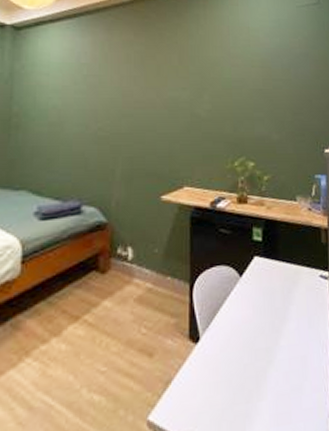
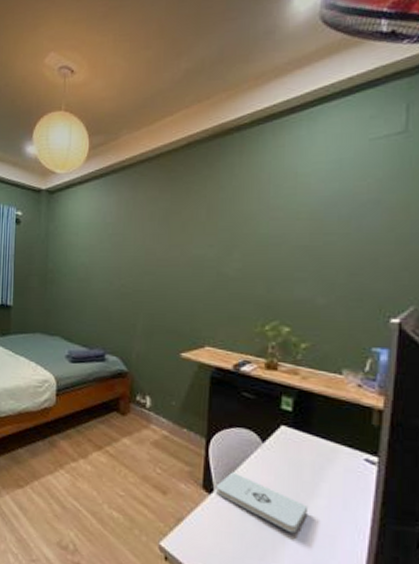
notepad: none [201,313,283,365] -> present [215,472,309,534]

